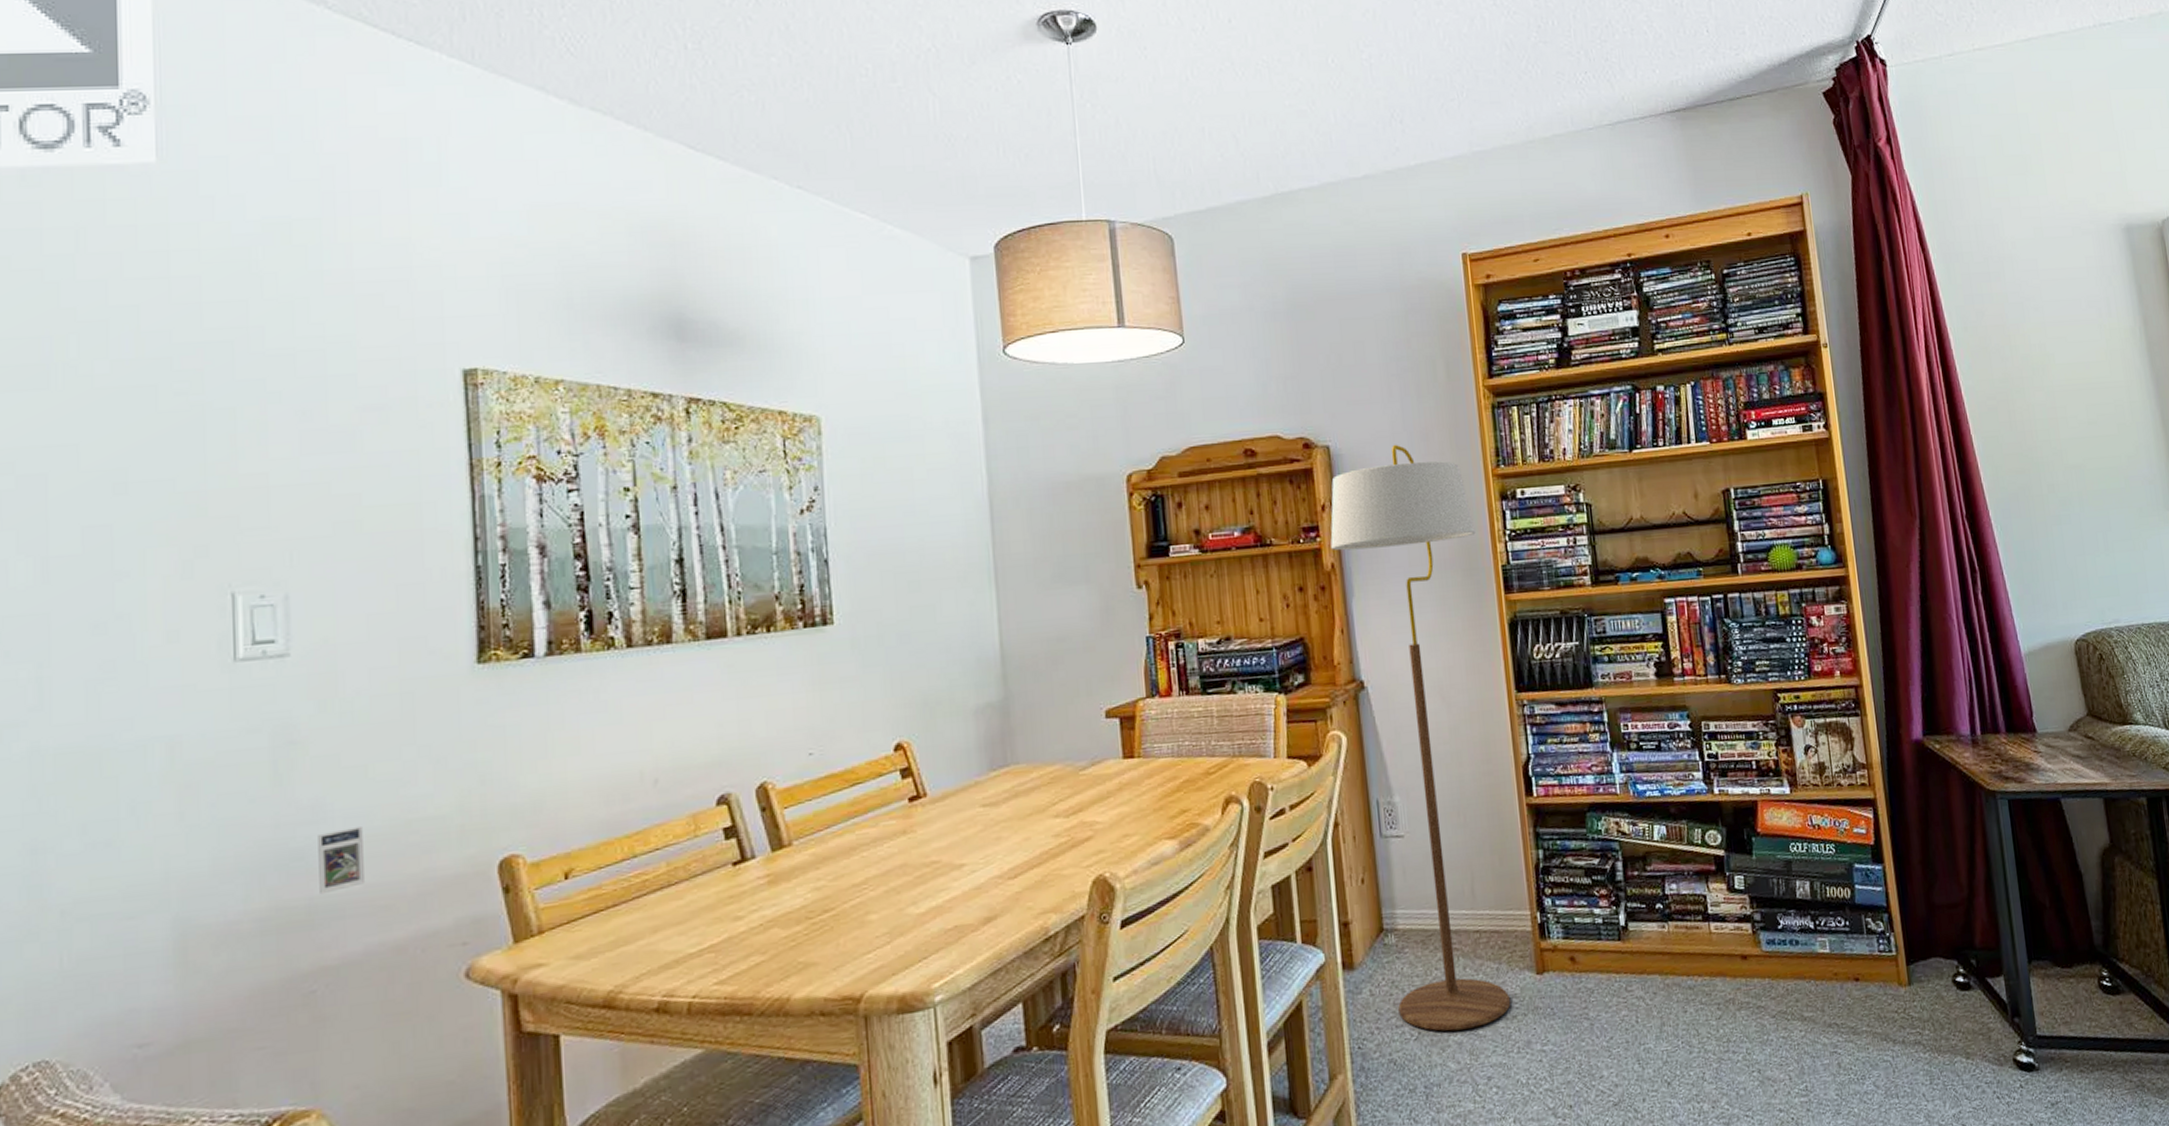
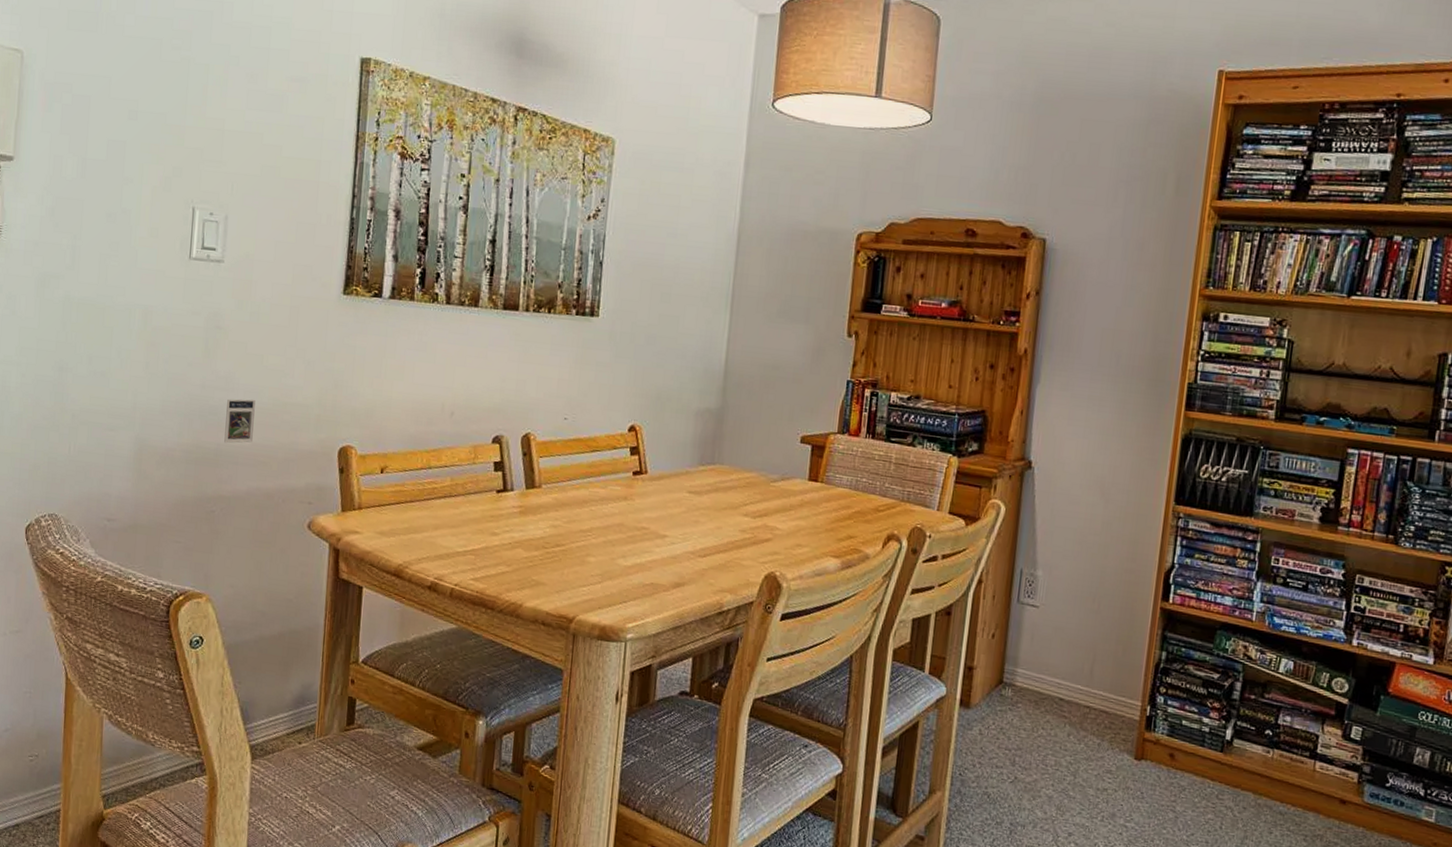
floor lamp: present [1330,444,1511,1031] -> none [1001,248,1170,789]

